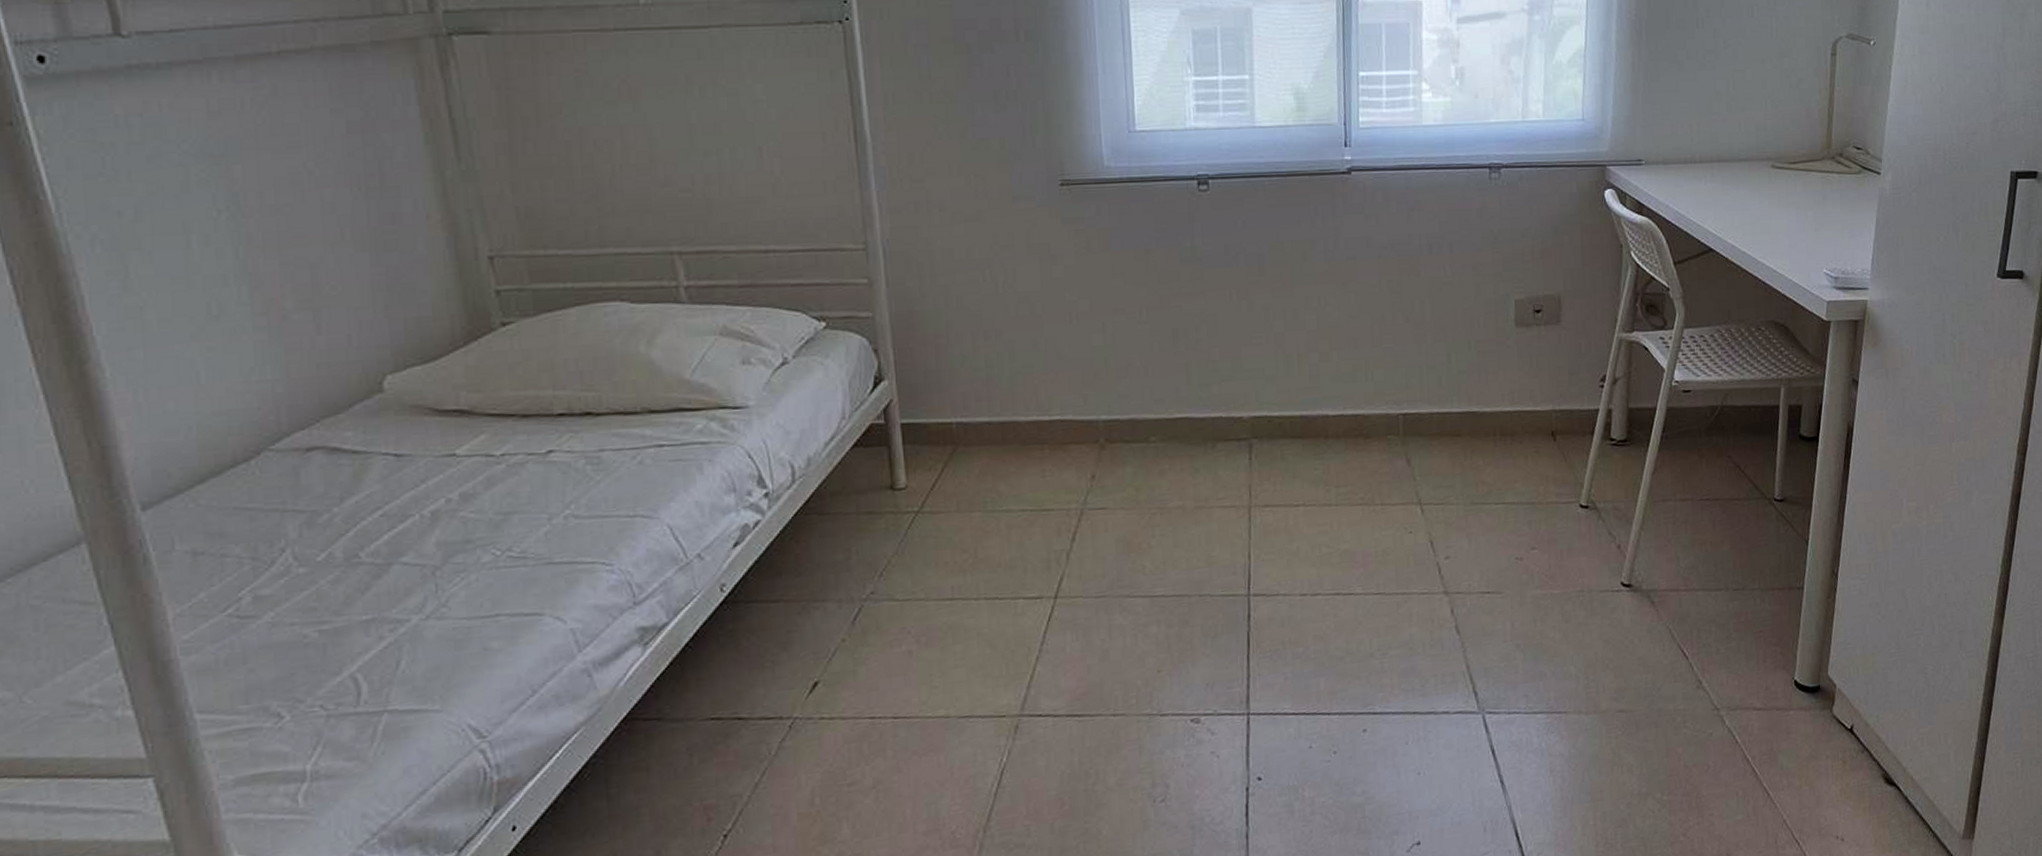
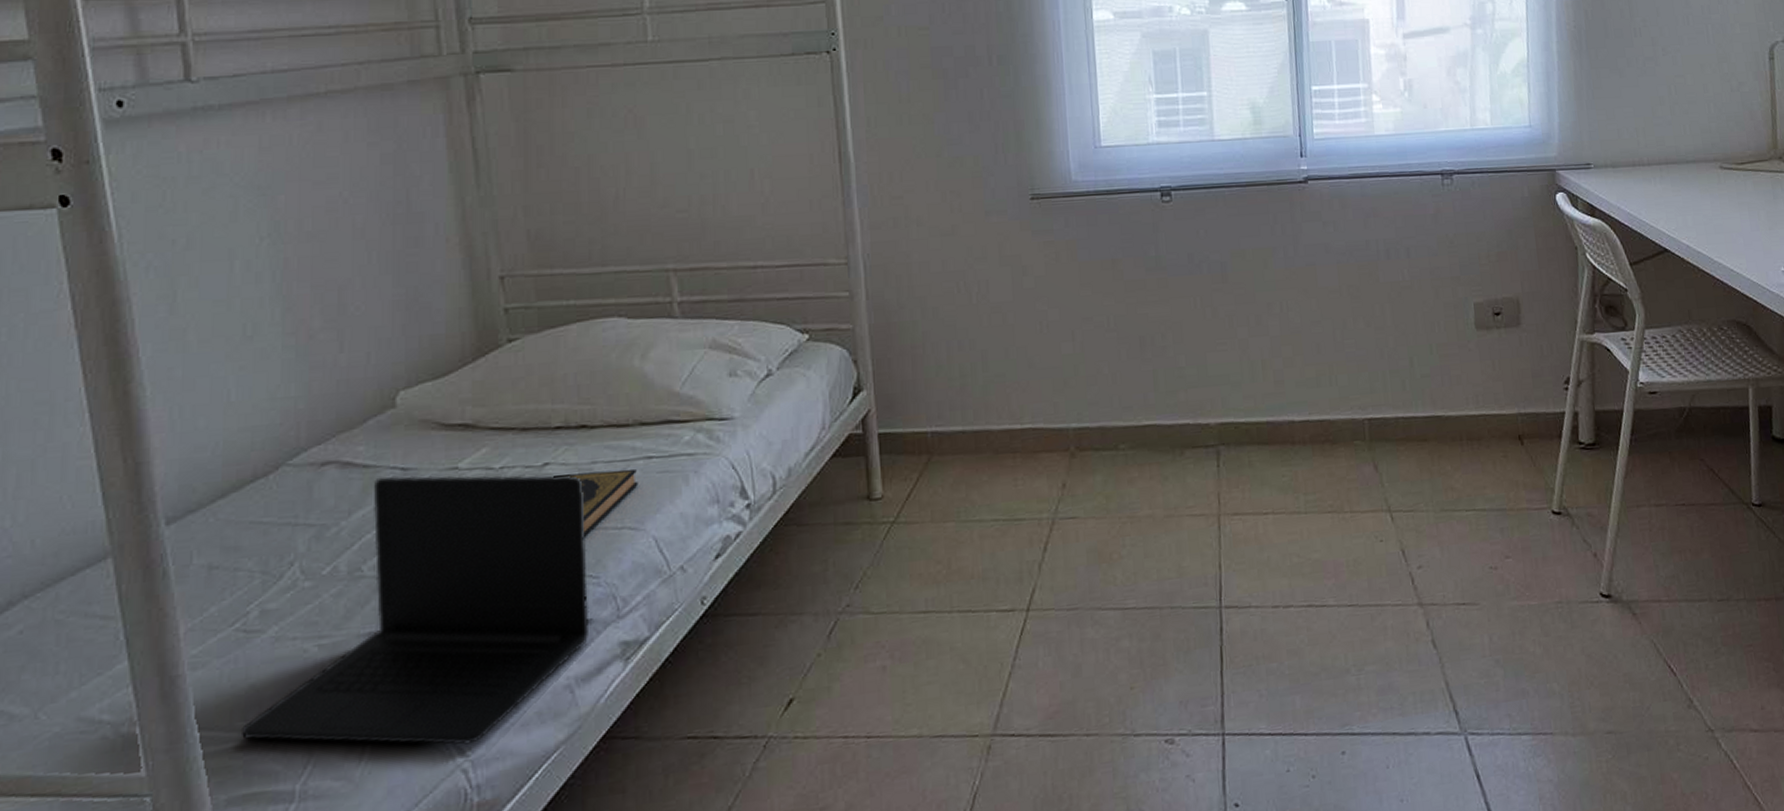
laptop: none [242,462,604,728] -> present [240,475,590,746]
hardback book: none [557,457,650,525] -> present [552,469,638,537]

